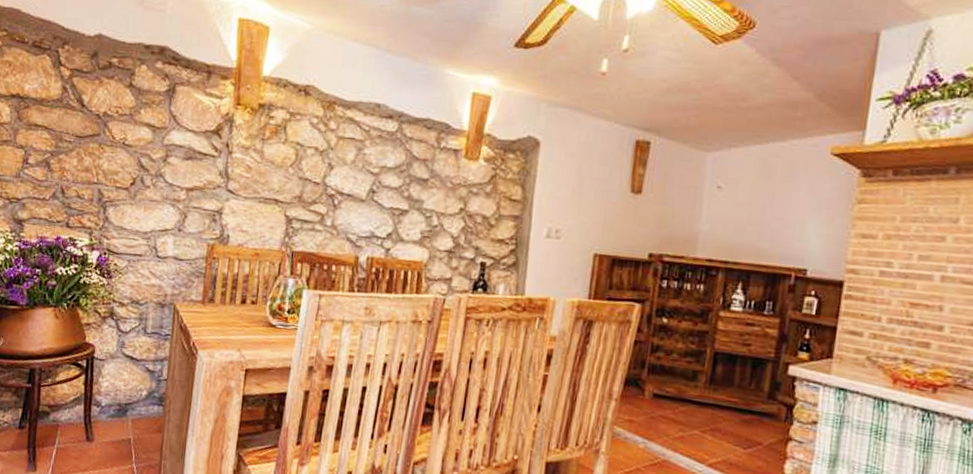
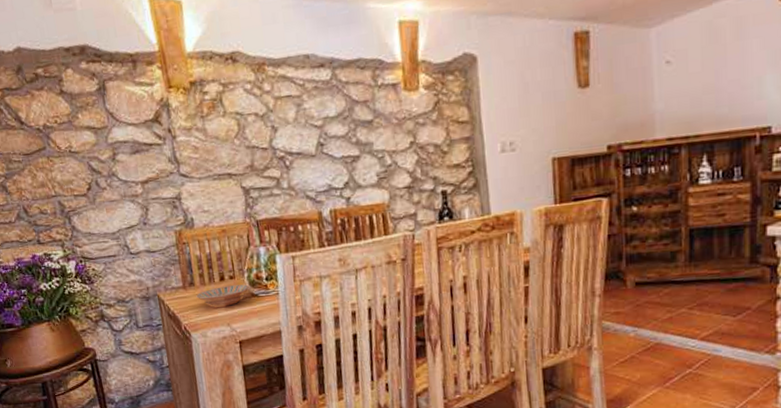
bowl: none [213,309,270,331] -> present [196,284,250,308]

